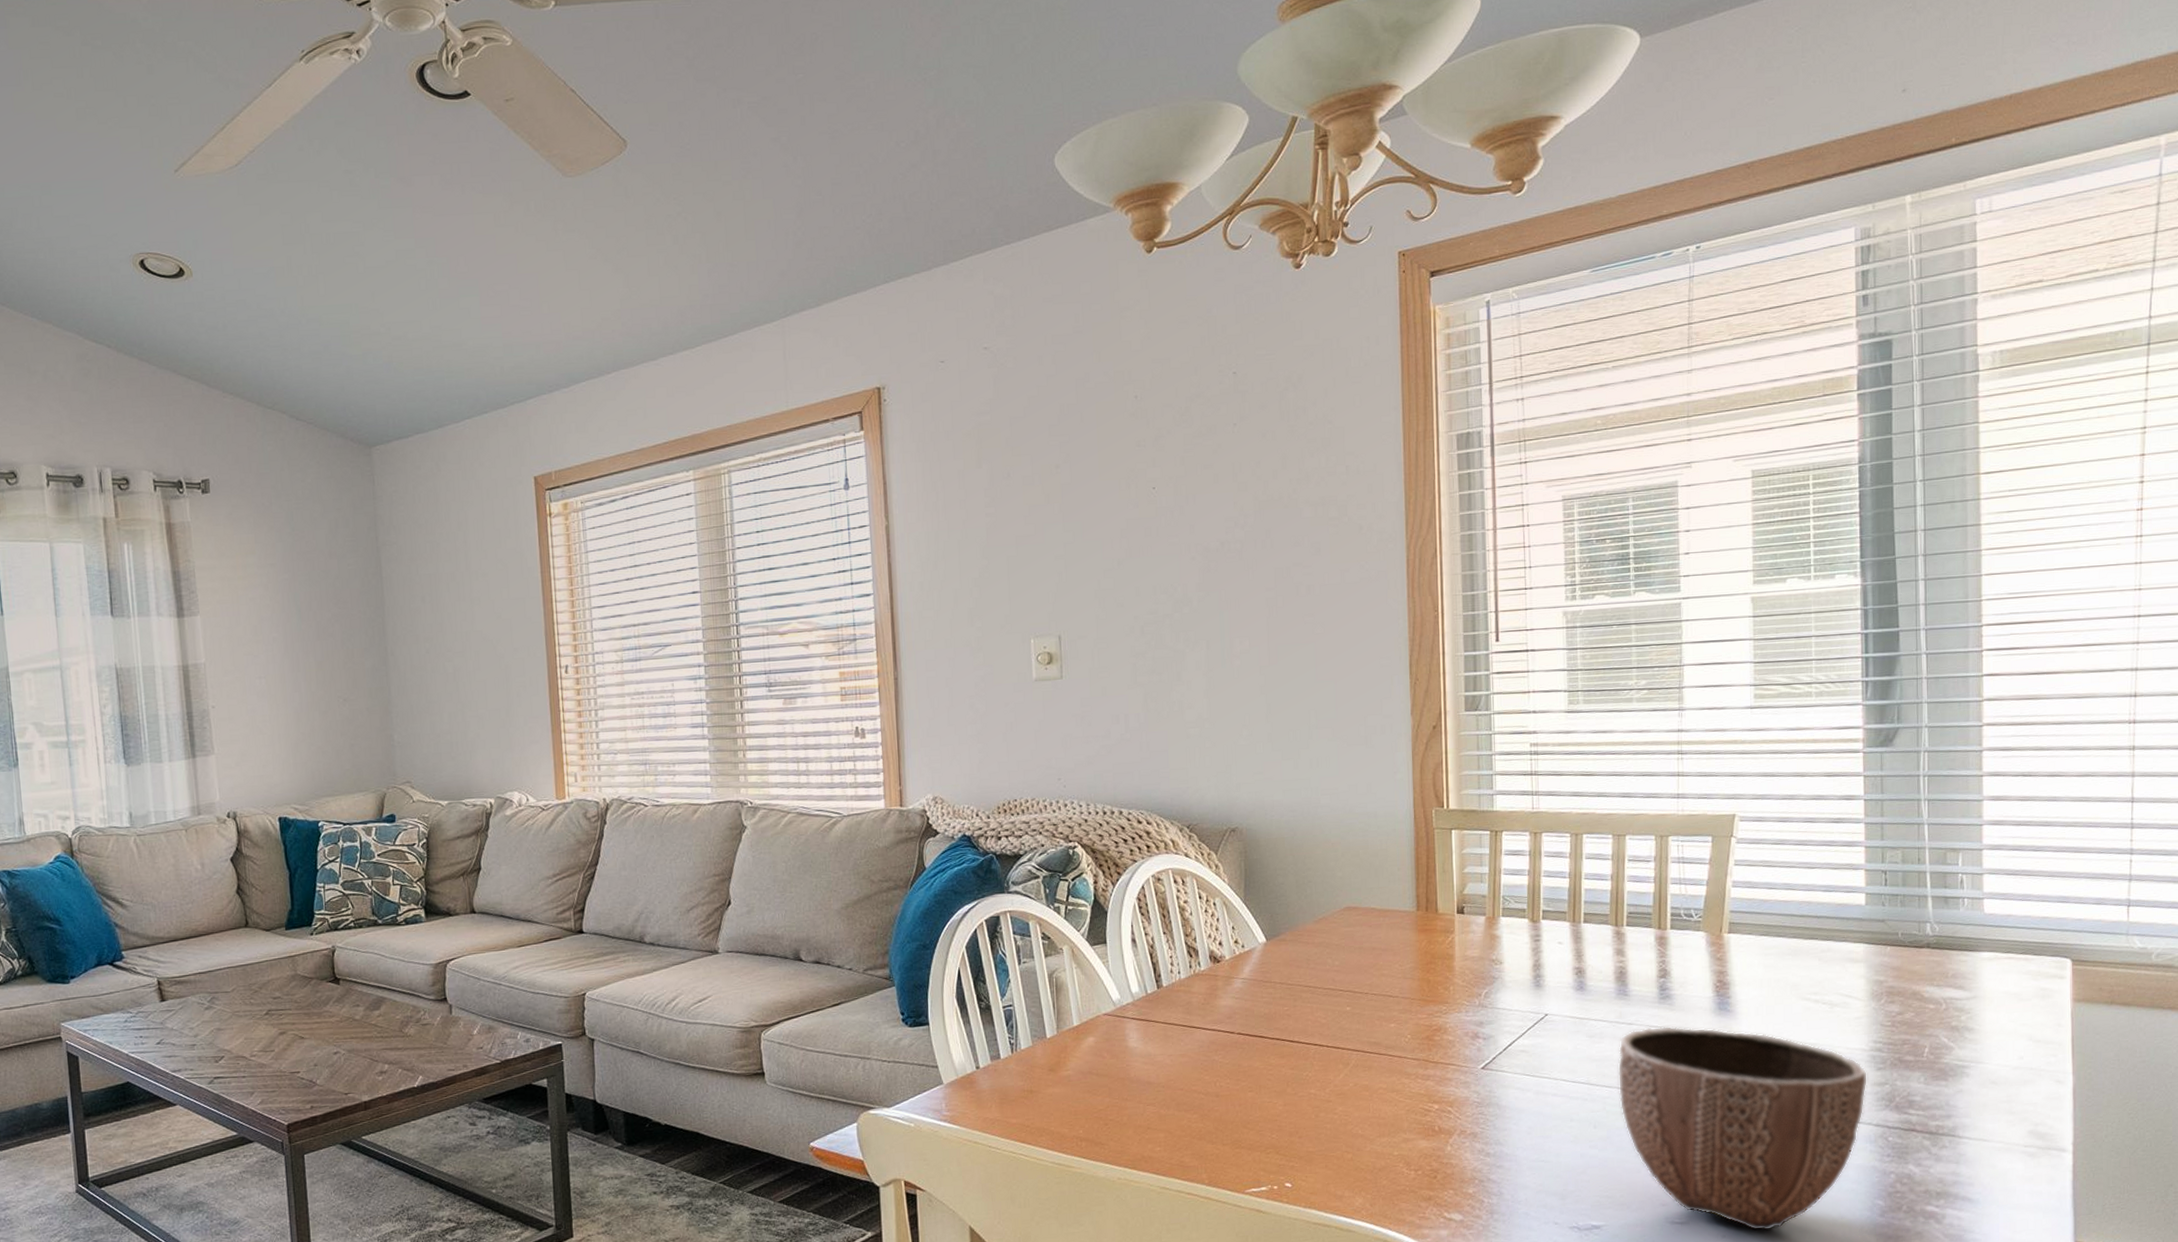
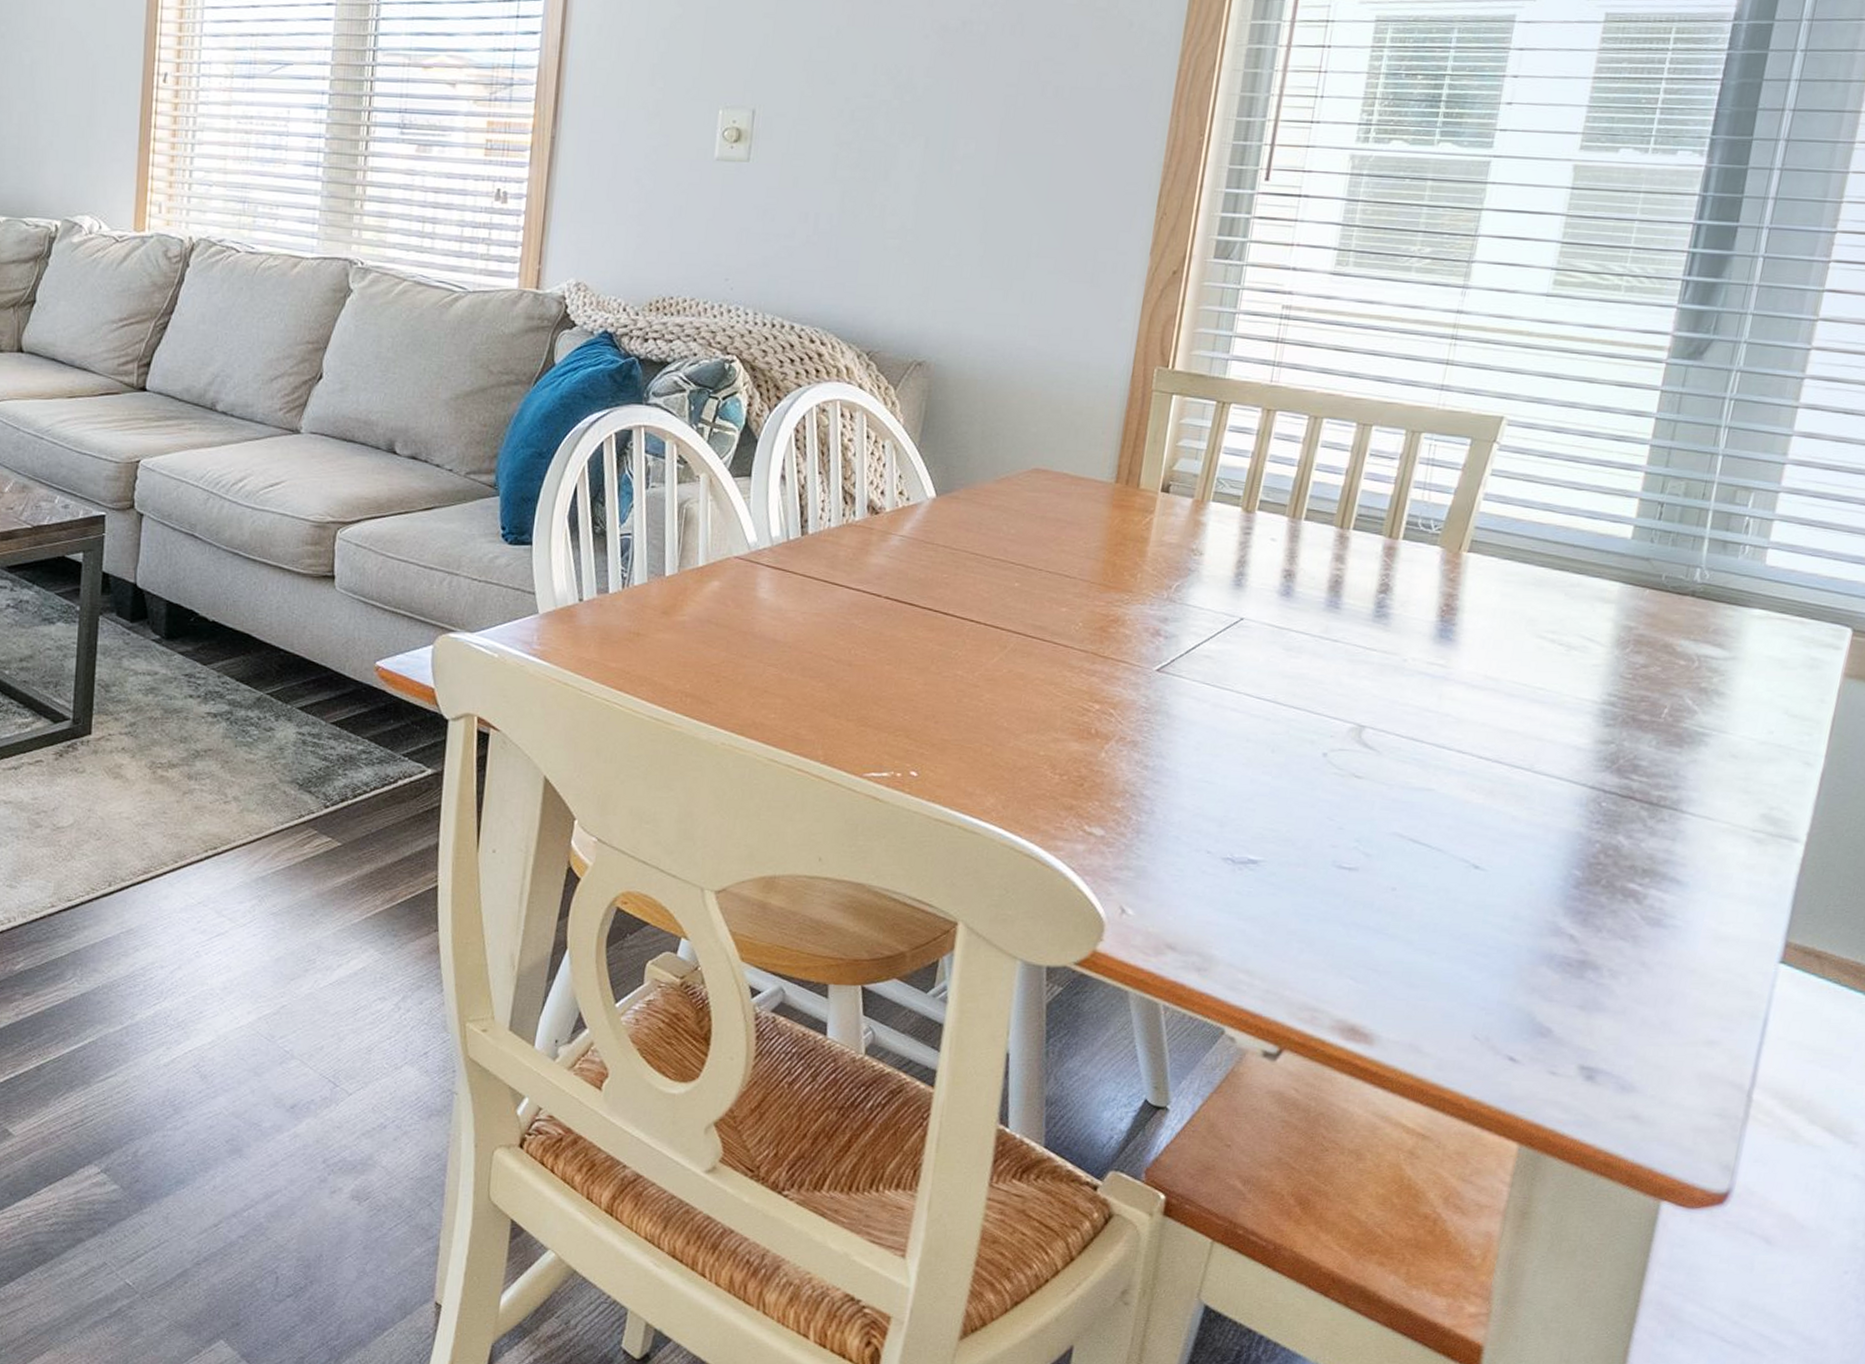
decorative bowl: present [1617,1026,1868,1232] -> none [1305,647,1594,890]

